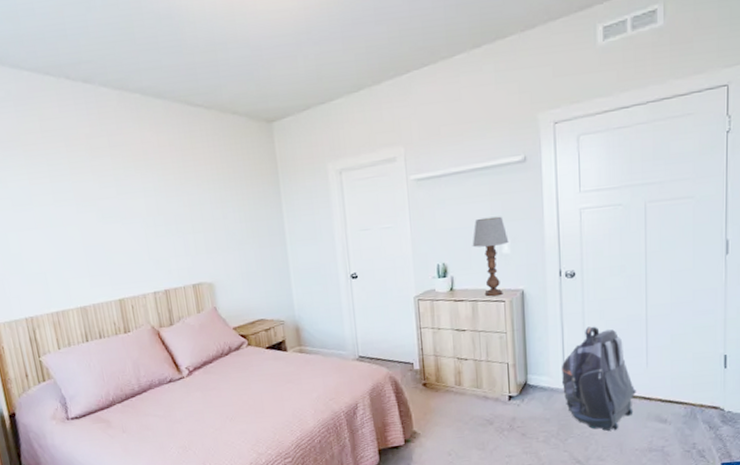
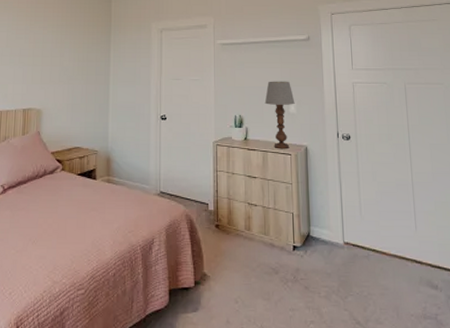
backpack: present [562,326,636,431] -> none [341,186,408,292]

